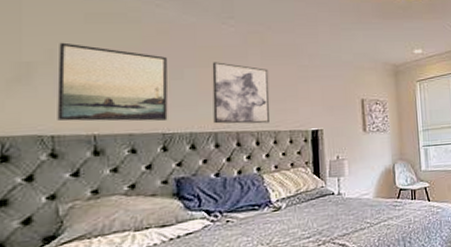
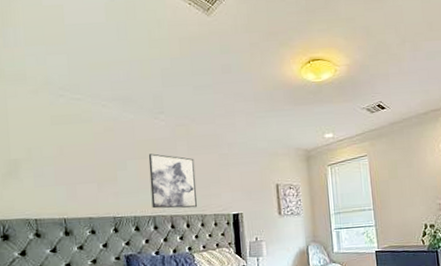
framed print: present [57,42,168,122] -> none [35,142,117,207]

